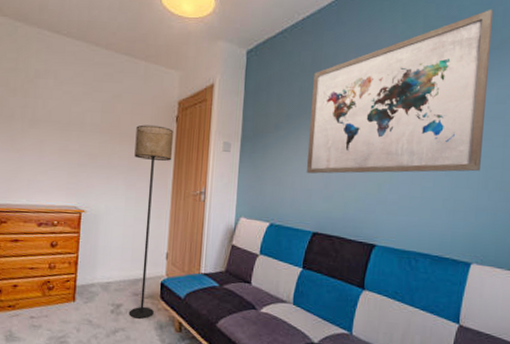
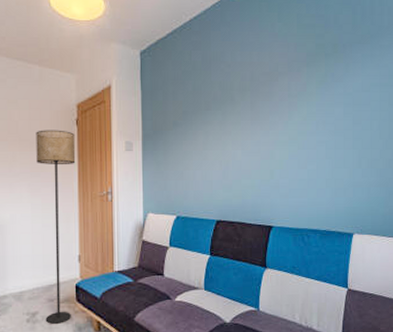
wall art: present [306,9,494,174] -> none [205,8,354,165]

